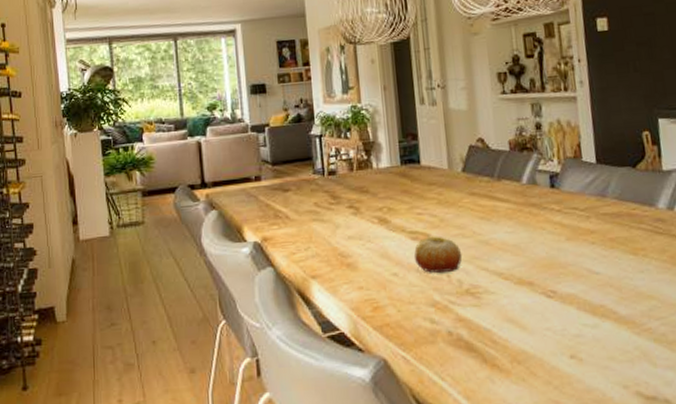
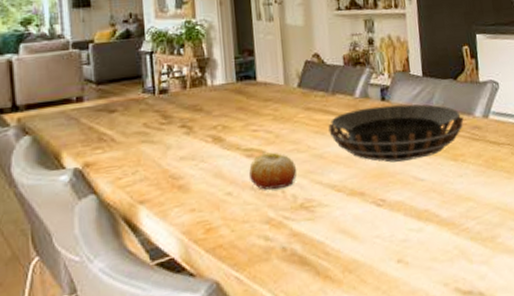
decorative bowl: none [494,192,645,253] -> present [328,104,464,163]

